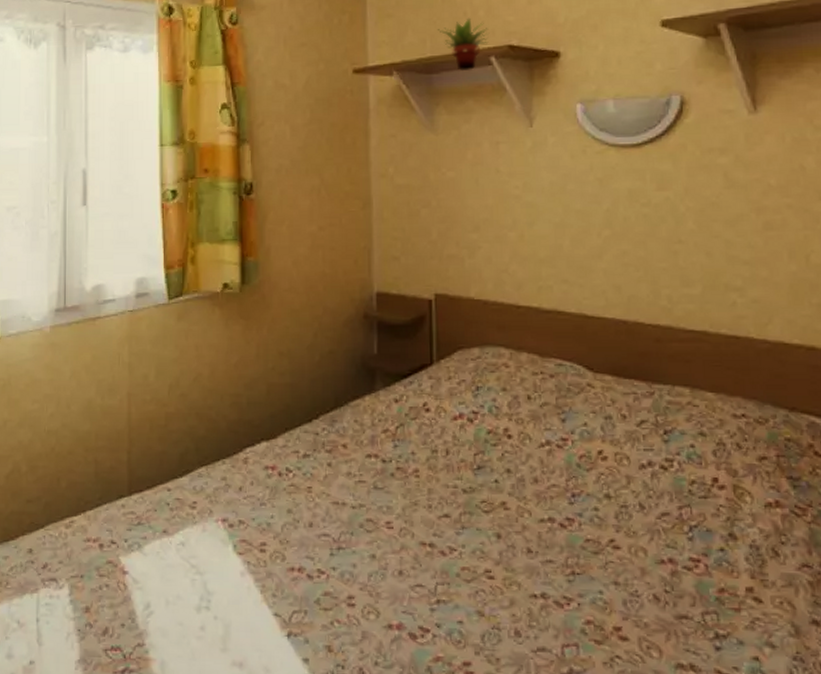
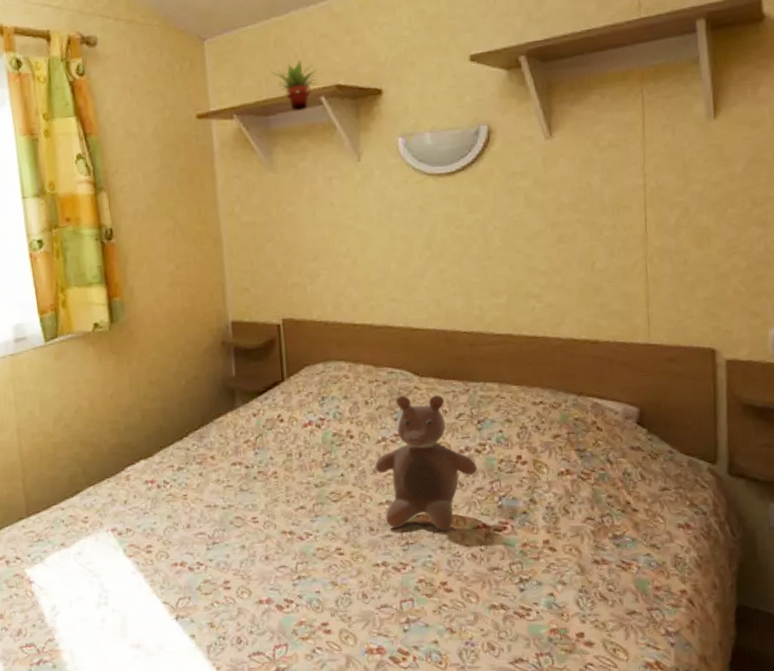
stuffed bear: none [536,393,663,562] -> present [374,395,478,531]

